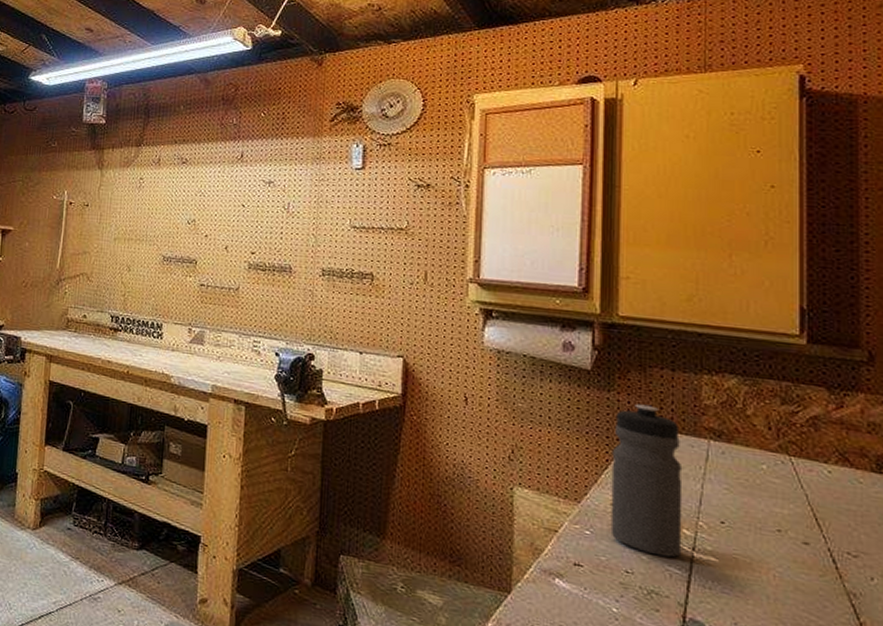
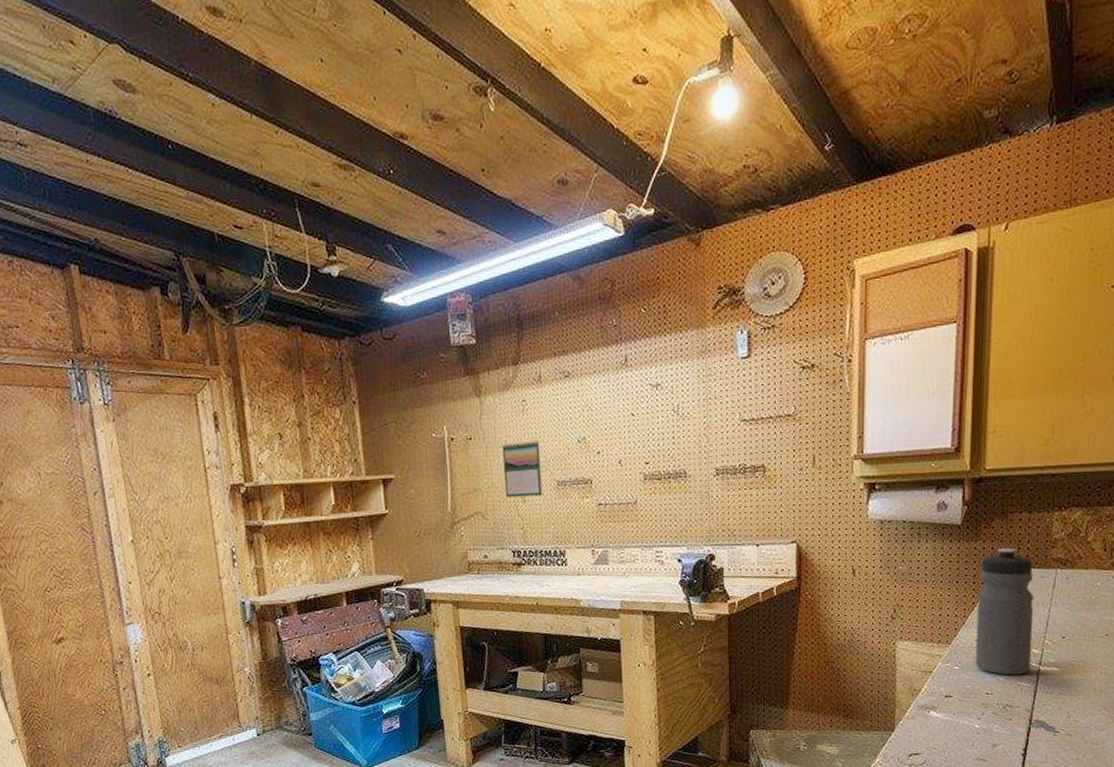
calendar: none [112,214,151,268] -> present [502,441,543,498]

